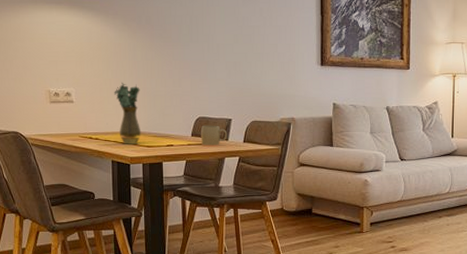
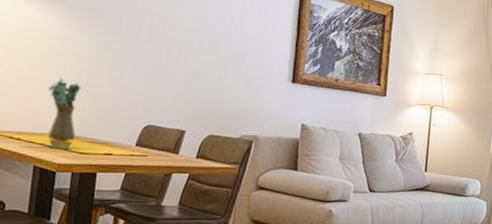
mug: present [200,125,227,147] -> none [146,134,179,160]

